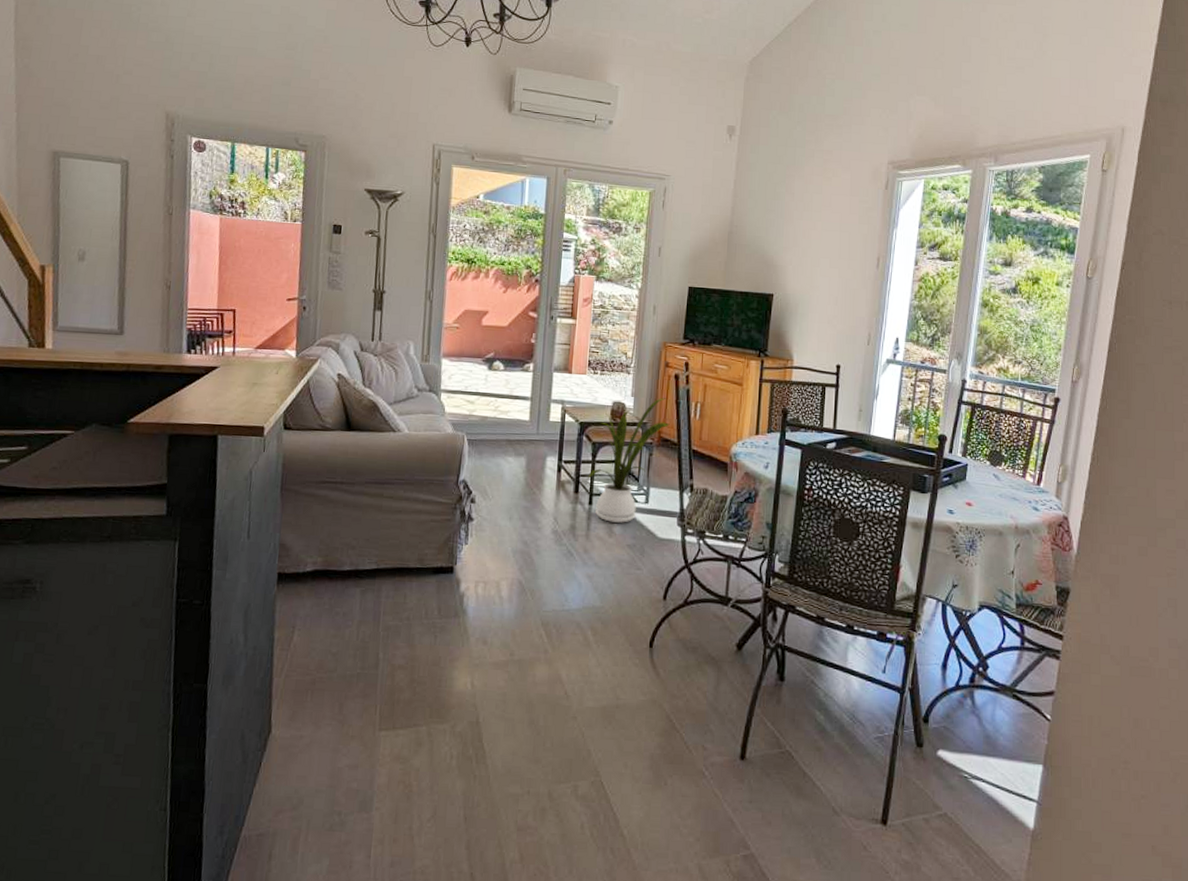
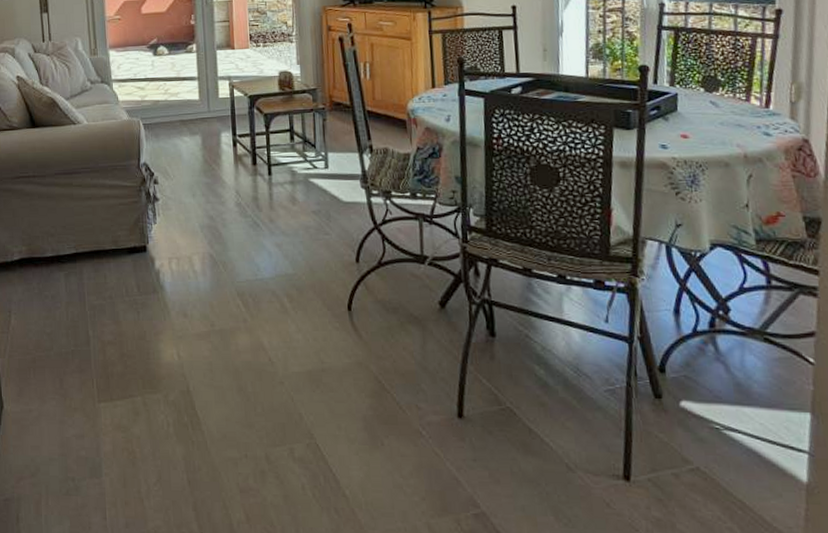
house plant: present [588,398,670,523] -> none [264,62,340,190]

